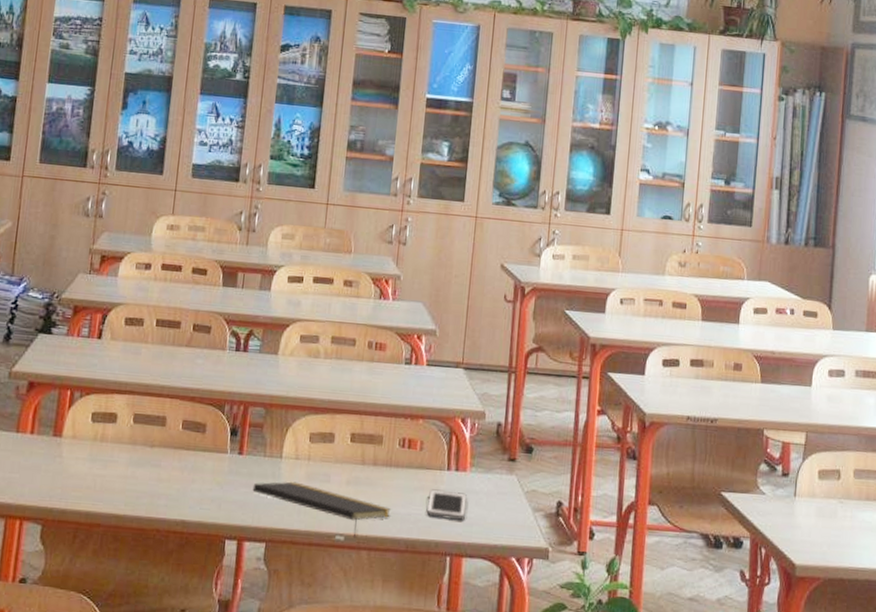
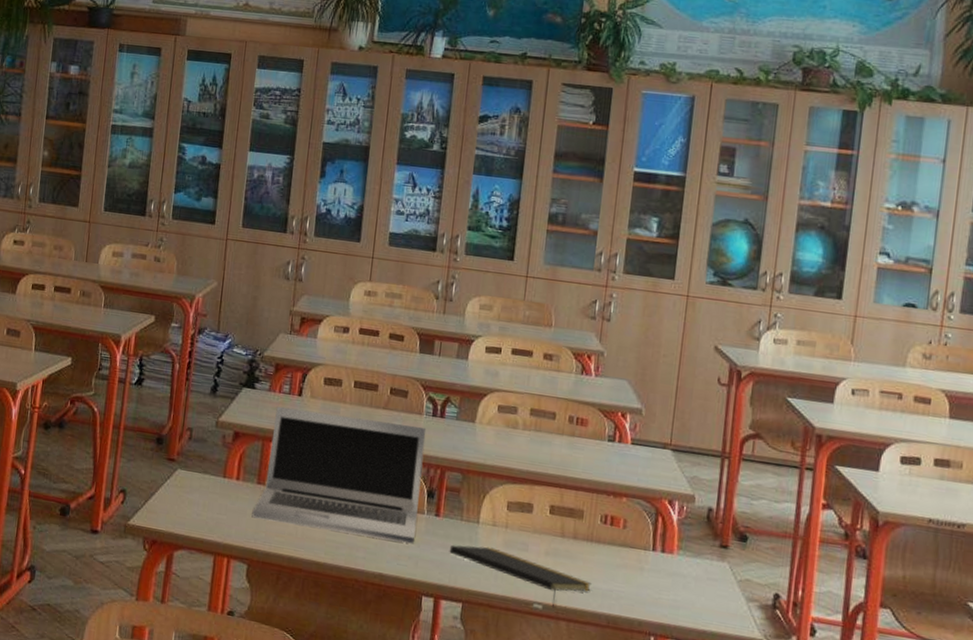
laptop: none [47,351,230,486] -> present [252,406,427,544]
cell phone: present [426,489,467,521] -> none [629,568,673,602]

